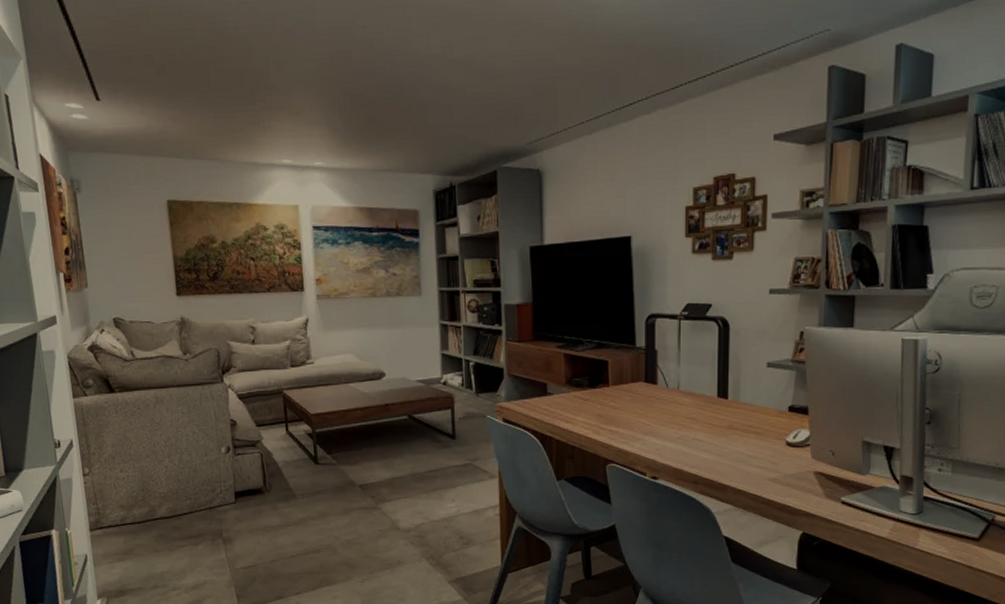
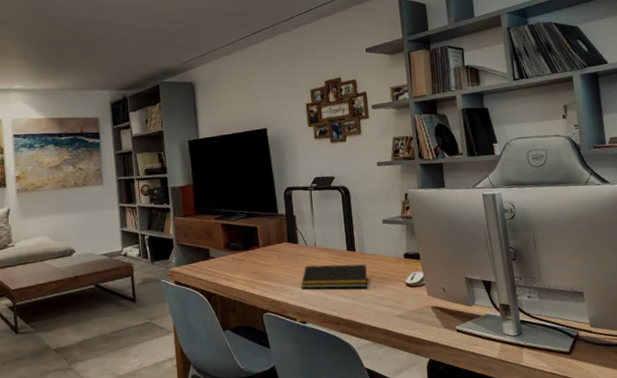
notepad: none [656,411,740,443] -> present [301,264,368,289]

